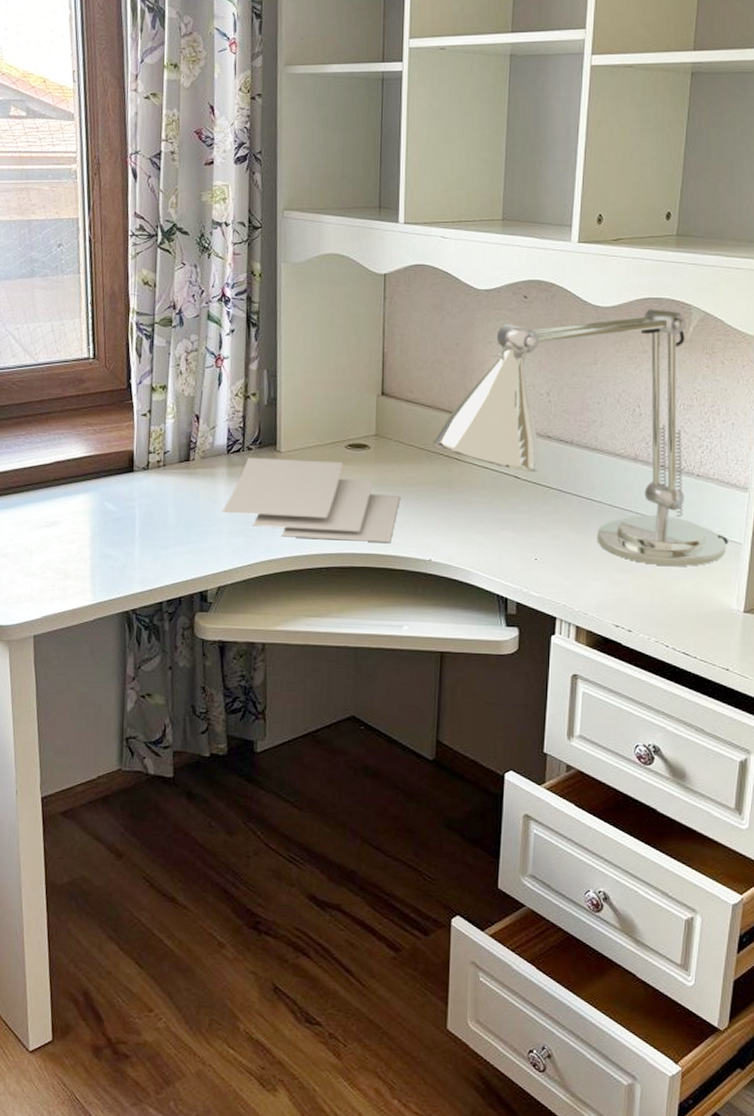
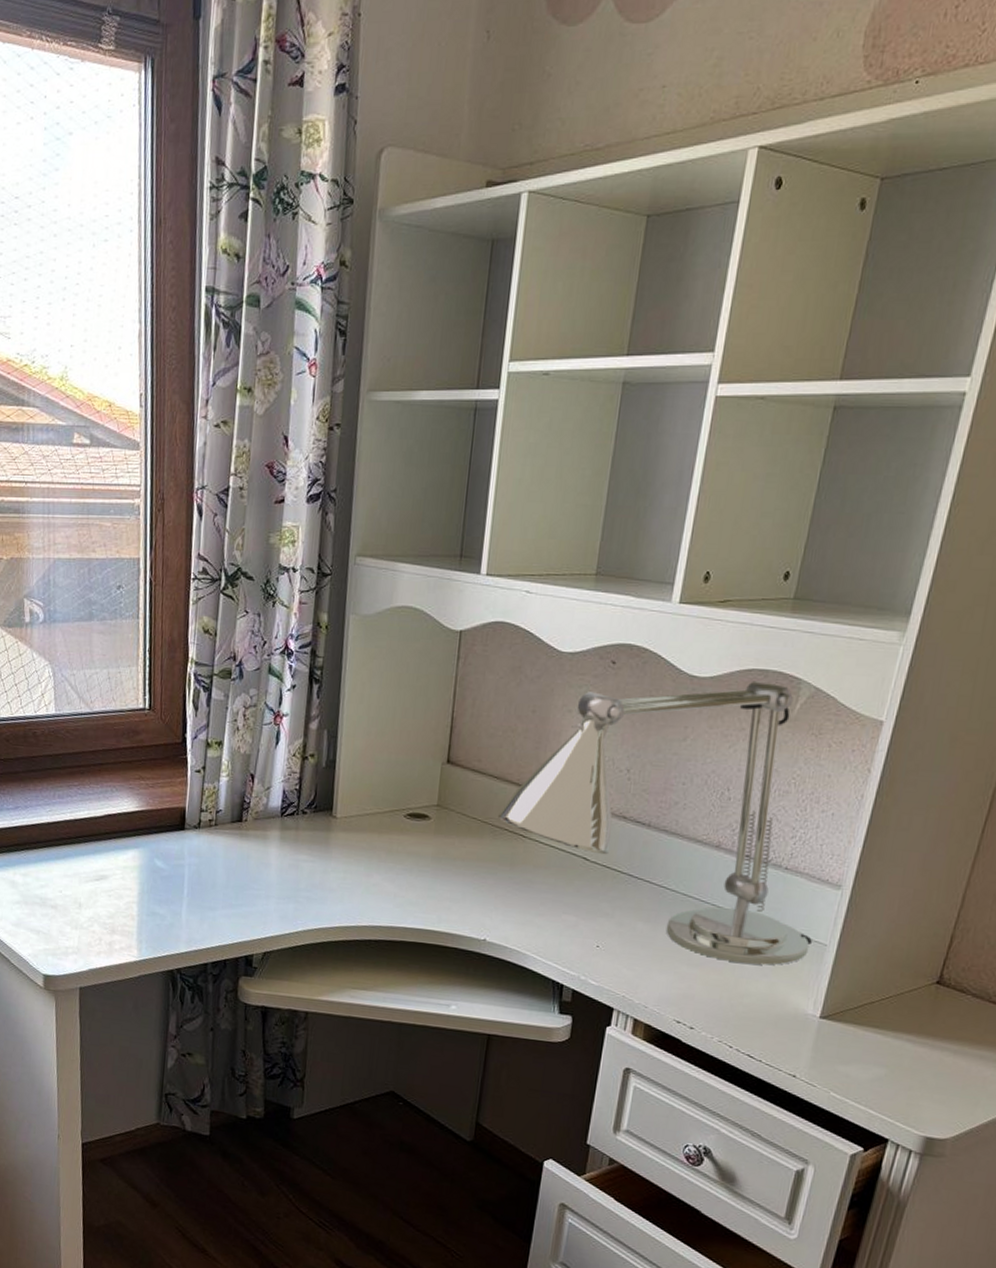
papers: present [221,457,400,542] -> none [271,821,458,919]

